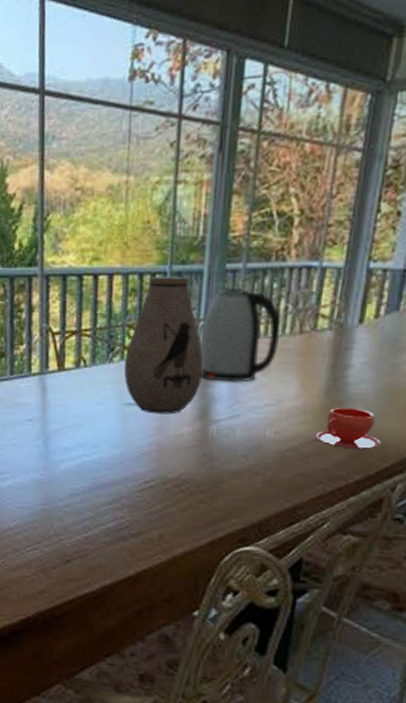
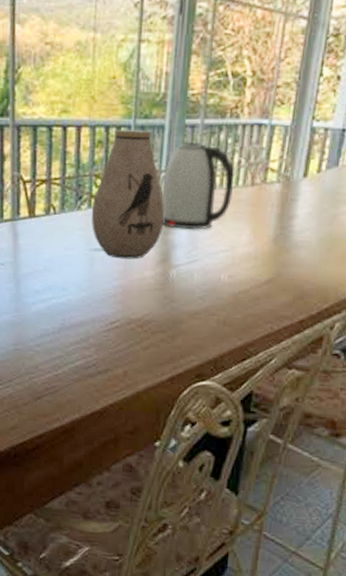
teacup: present [316,408,381,449] -> none [265,254,322,292]

